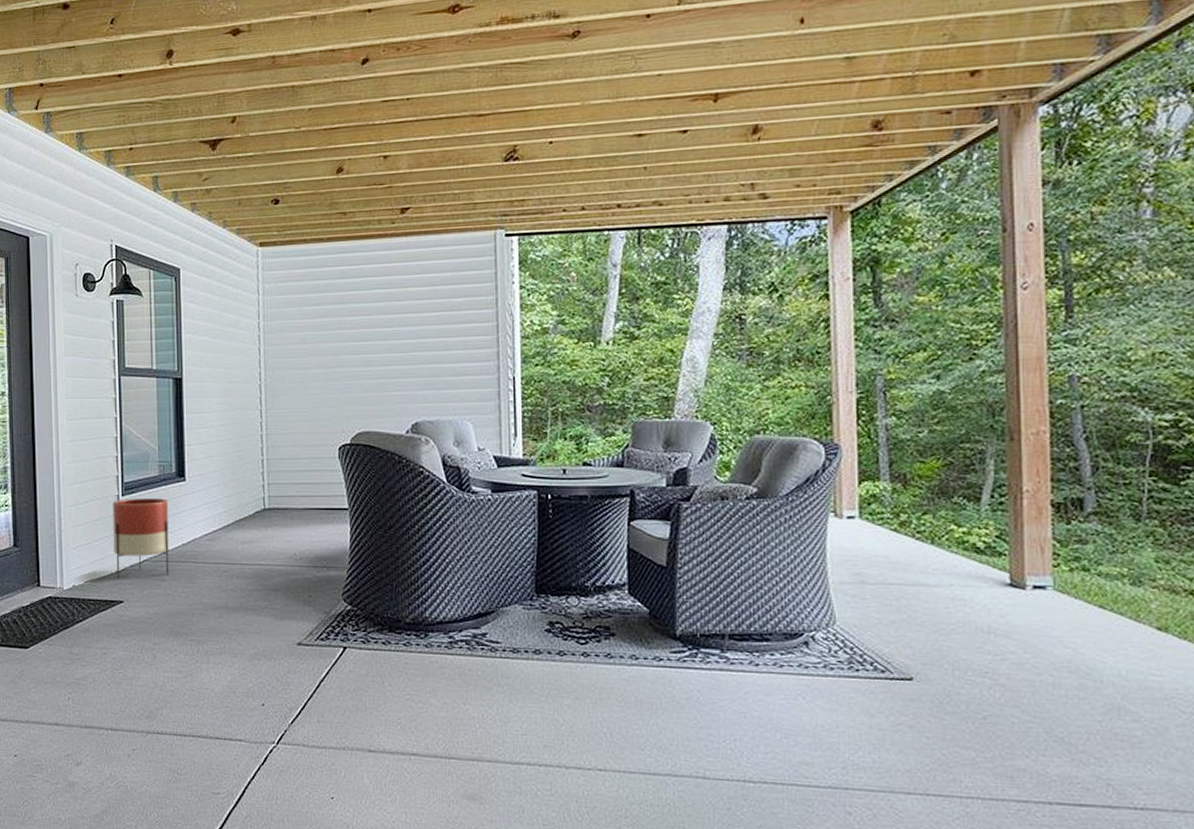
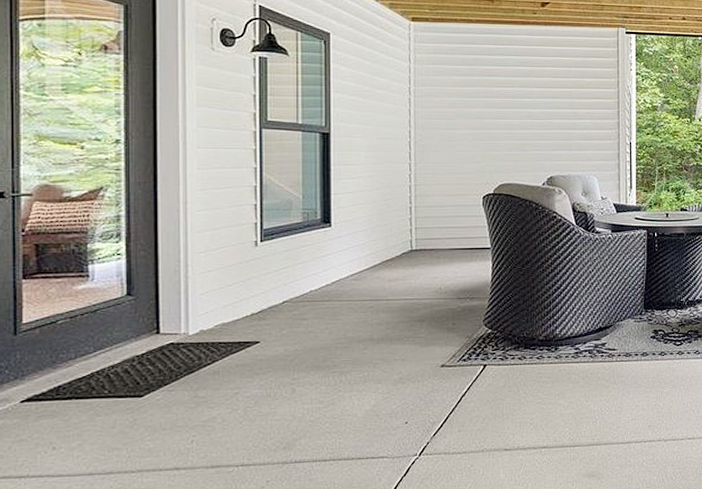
planter: present [112,499,170,578] -> none [249,243,313,320]

